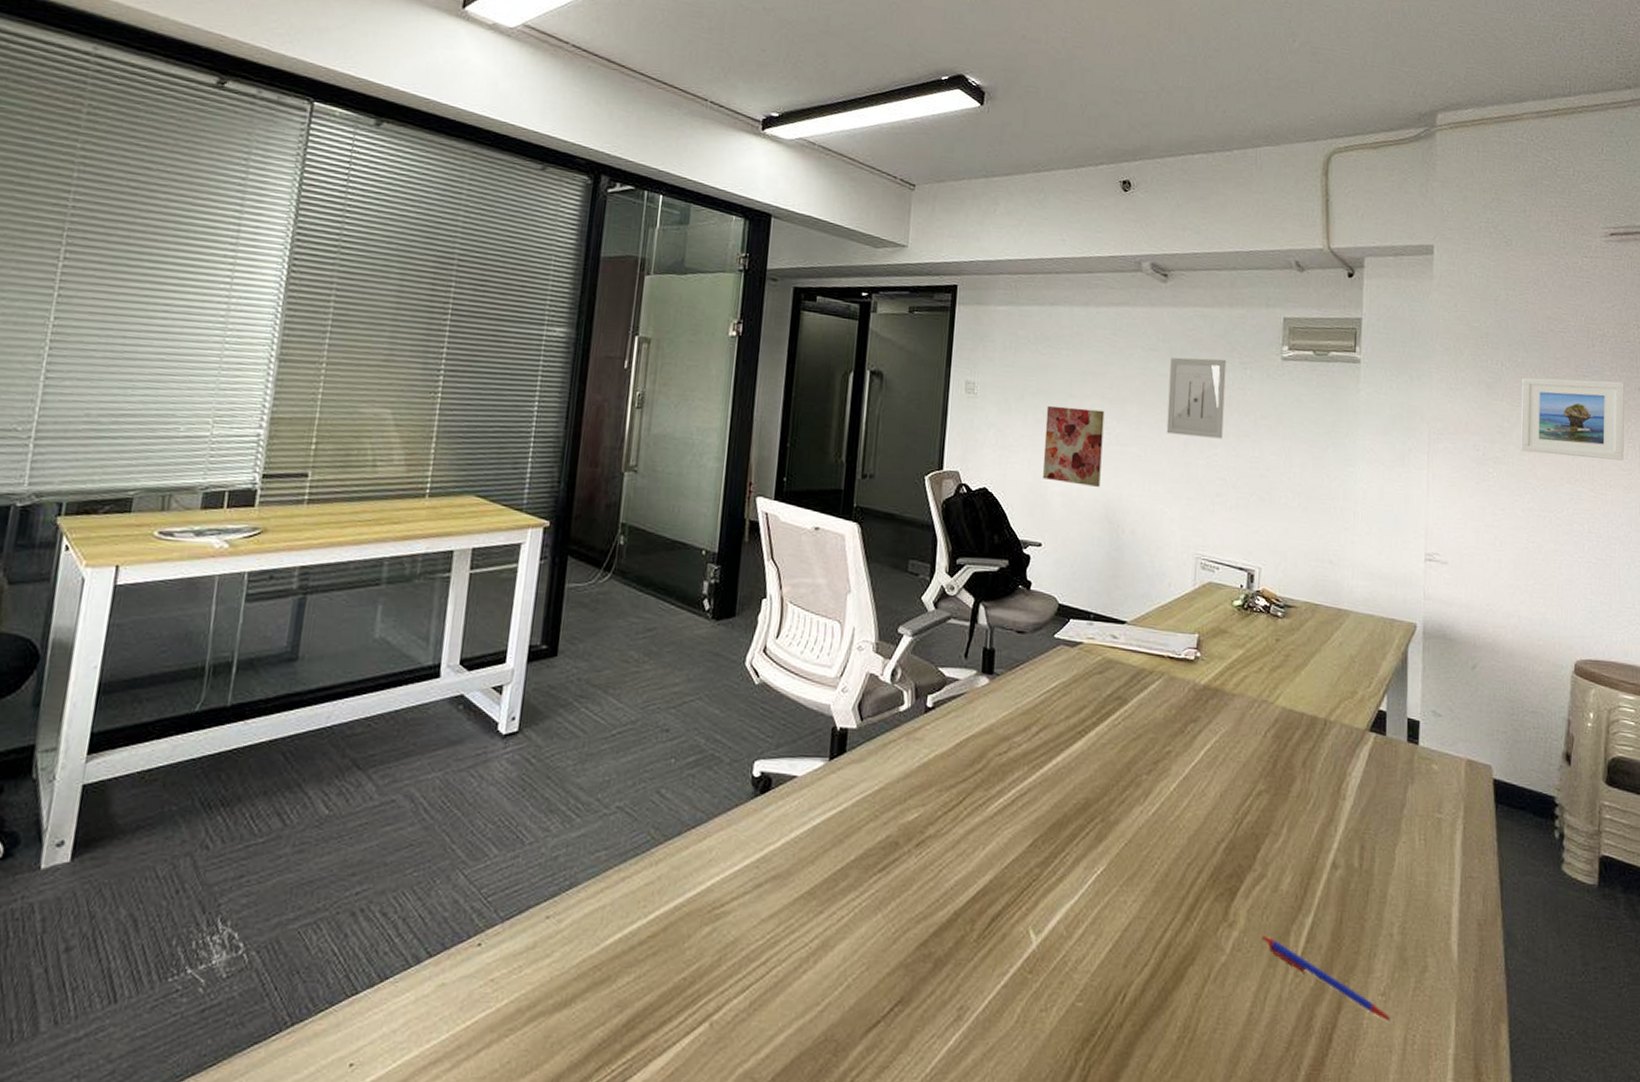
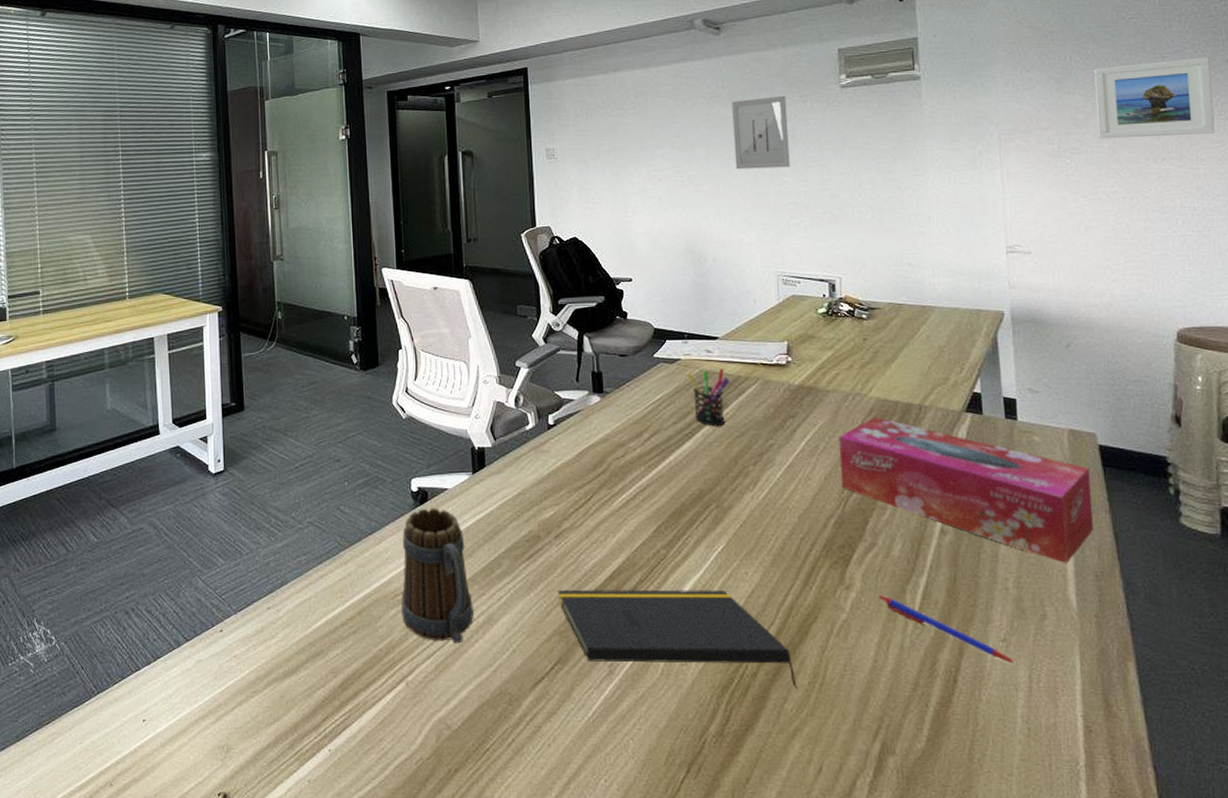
mug: none [717,798,808,974] -> present [401,508,475,644]
notepad: none [909,911,1165,1046] -> present [557,589,797,690]
wall art: present [1043,406,1105,487] -> none [621,157,679,225]
pen holder: none [1087,658,1133,726] -> present [686,368,729,427]
tissue box: none [1236,728,1482,910] -> present [838,416,1093,564]

